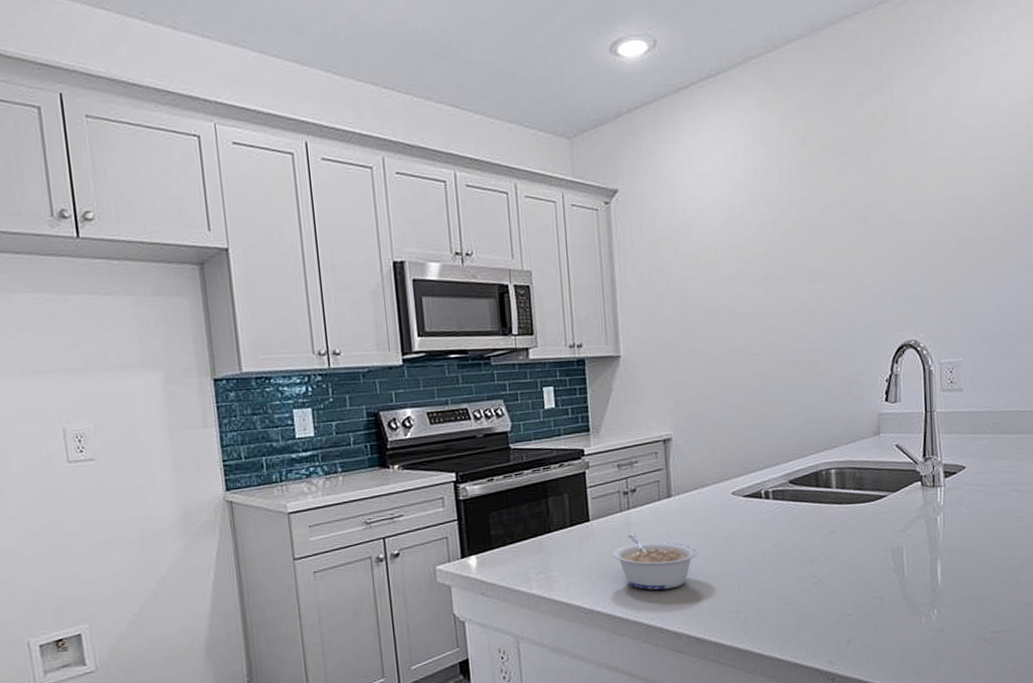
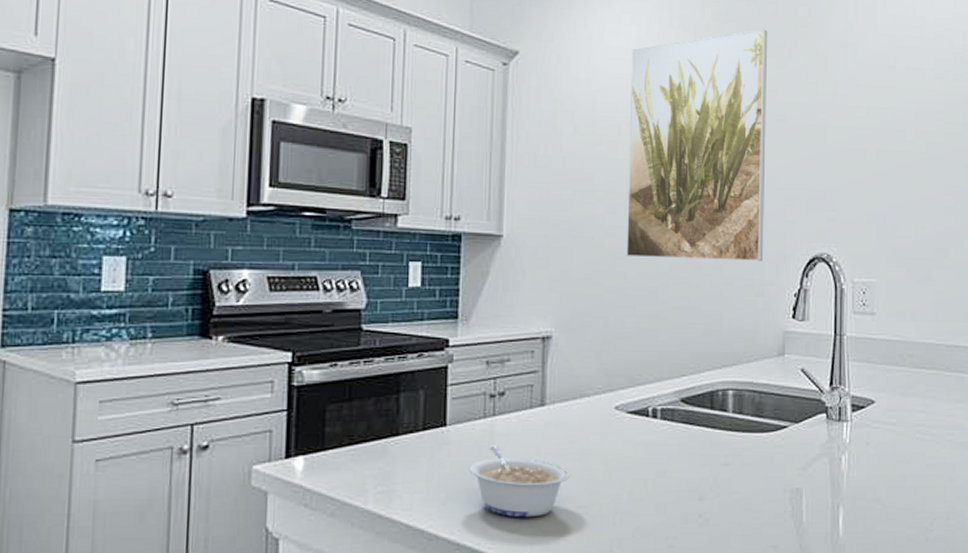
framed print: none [720,137,855,363] -> present [626,29,768,261]

